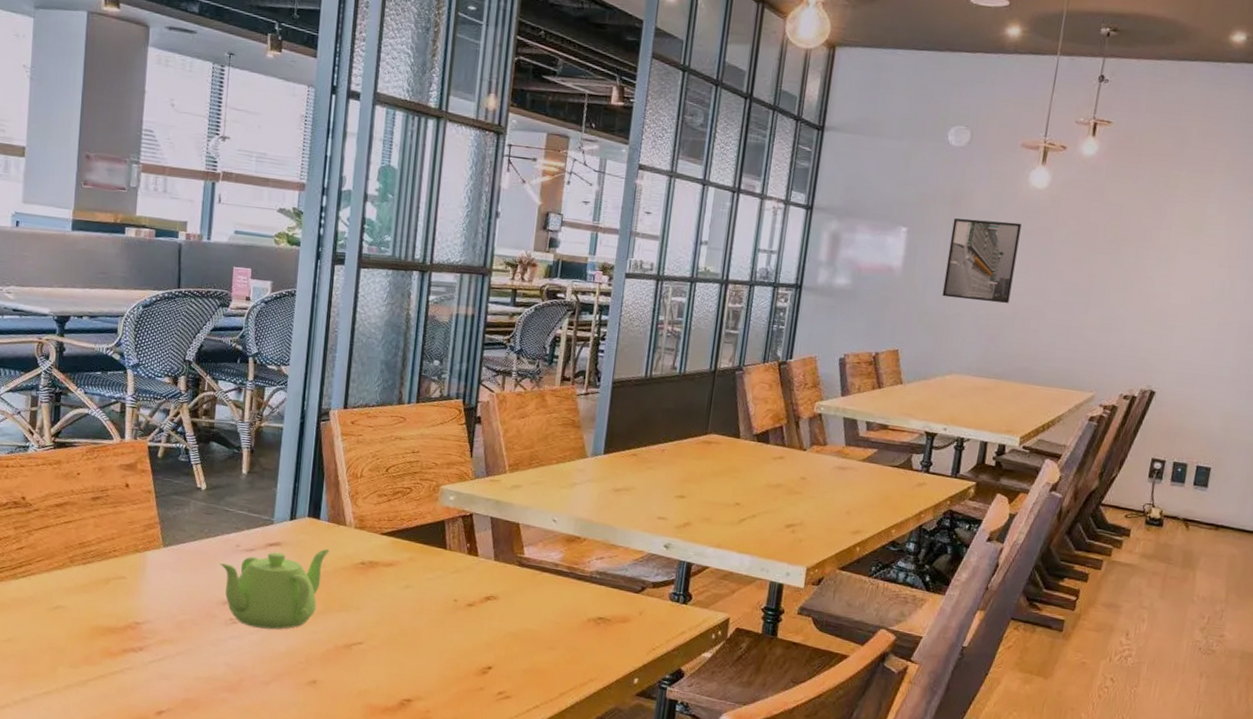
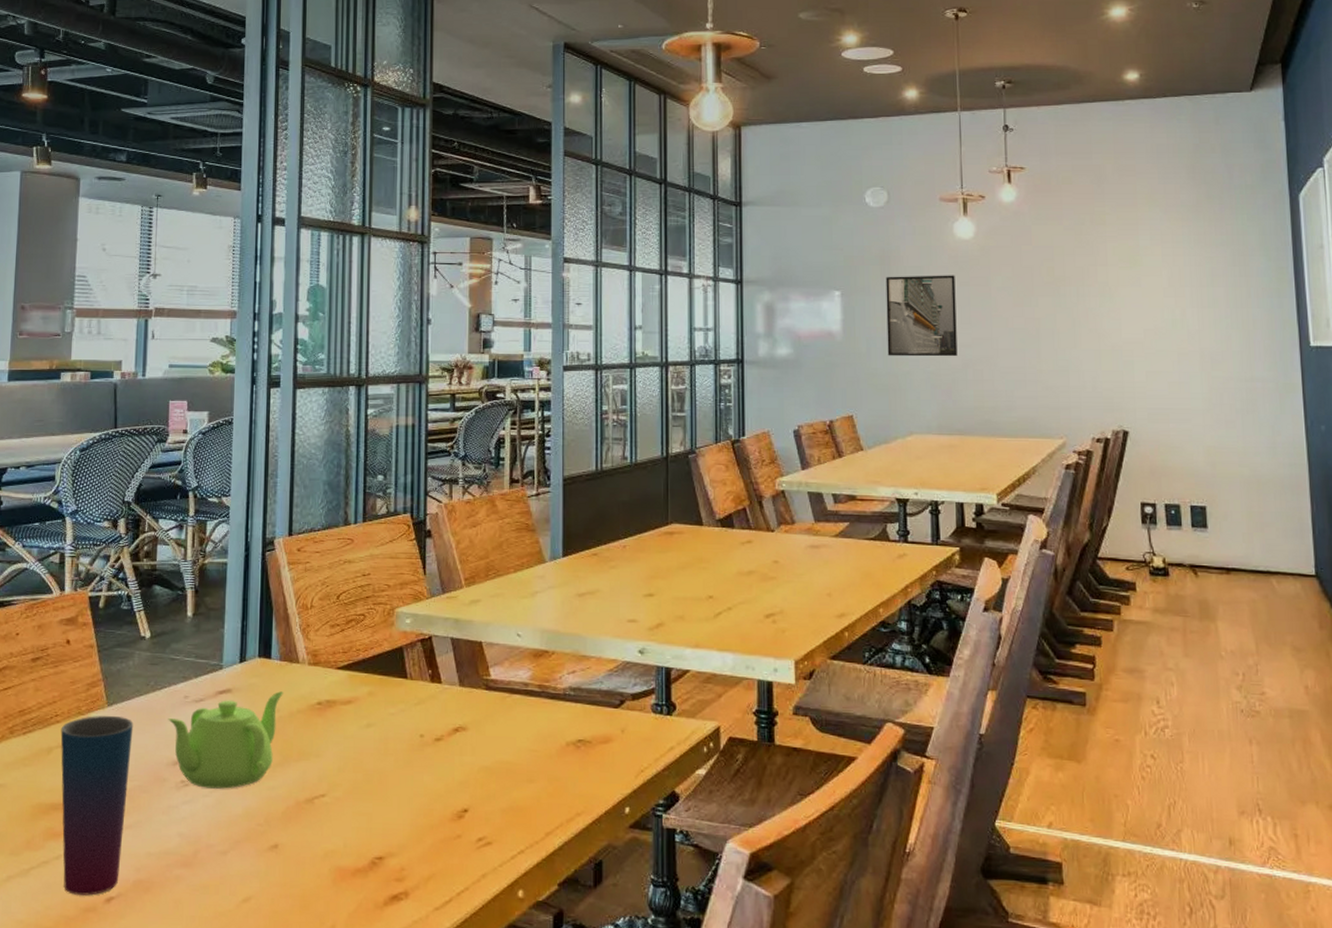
cup: none [118,554,187,708] -> present [60,715,134,896]

